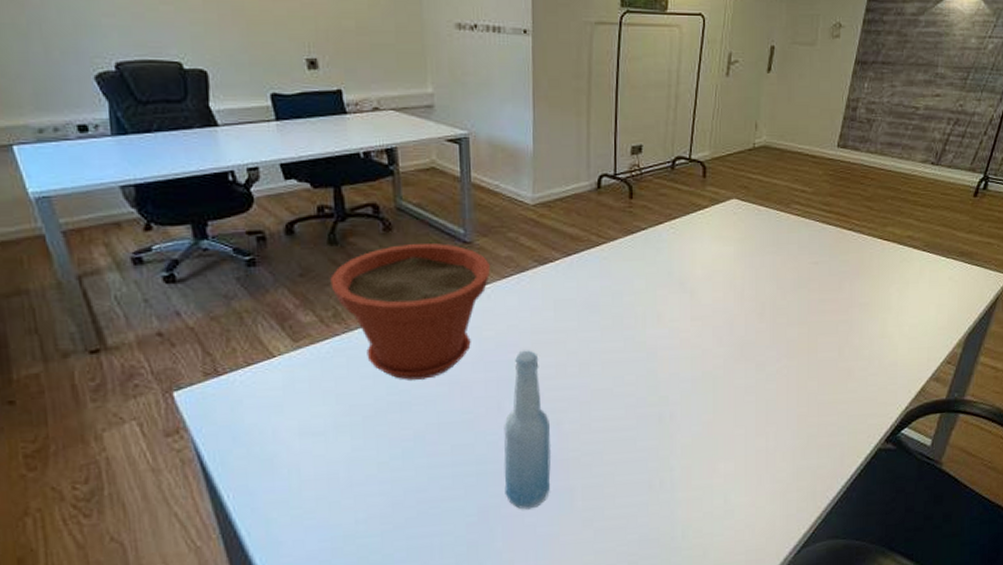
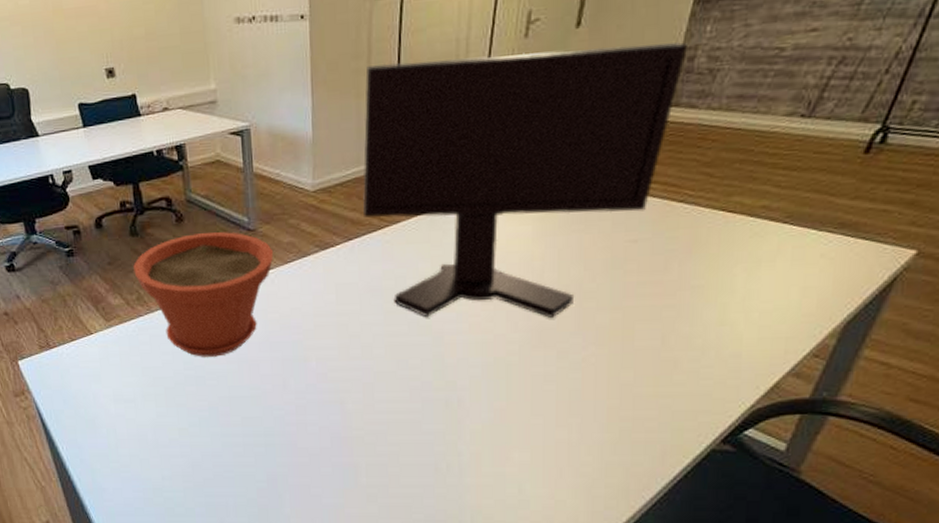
bottle: present [504,350,551,510] -> none [289,332,335,481]
monitor: none [581,85,853,333] -> present [362,42,689,318]

